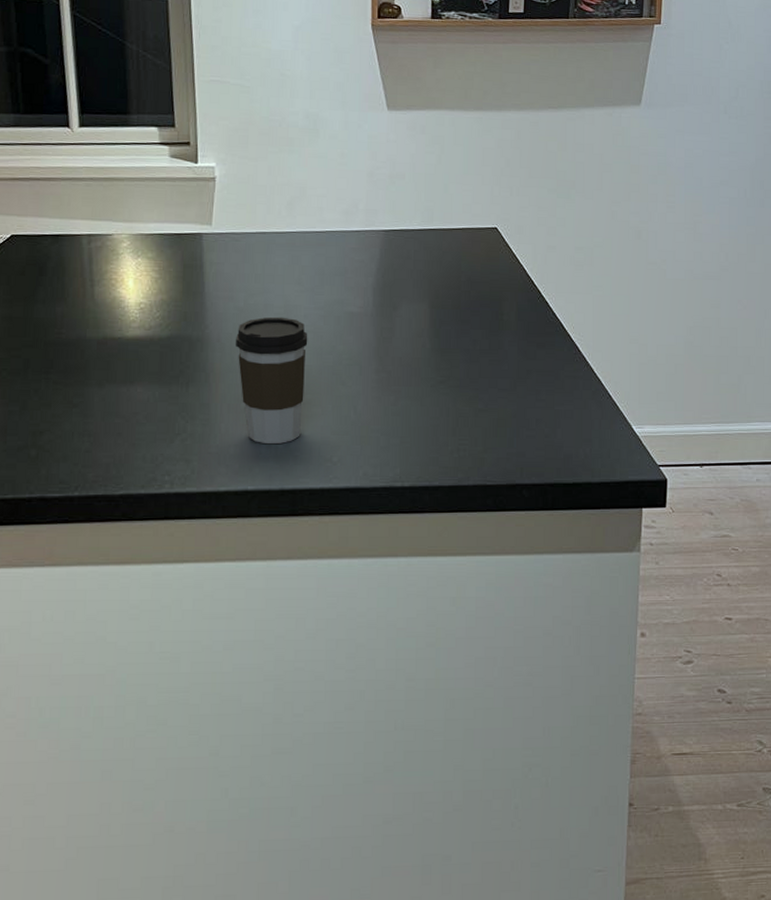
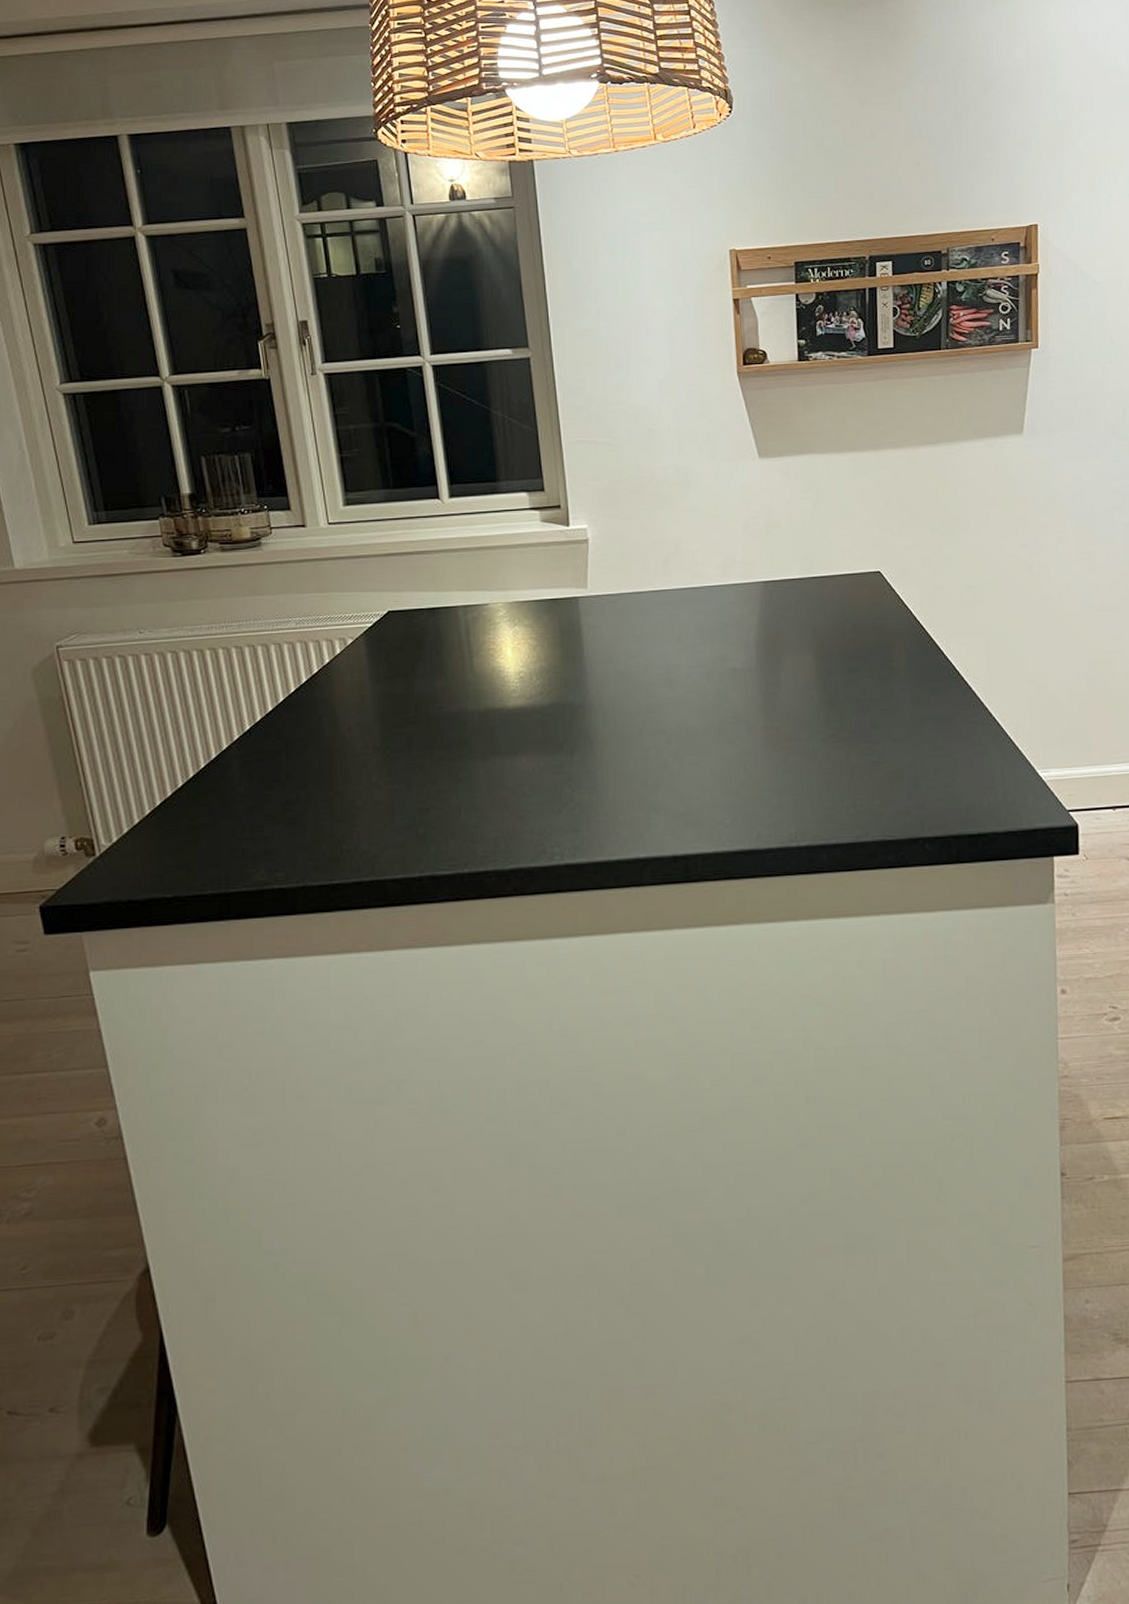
coffee cup: present [236,316,308,445] -> none [618,677,692,810]

